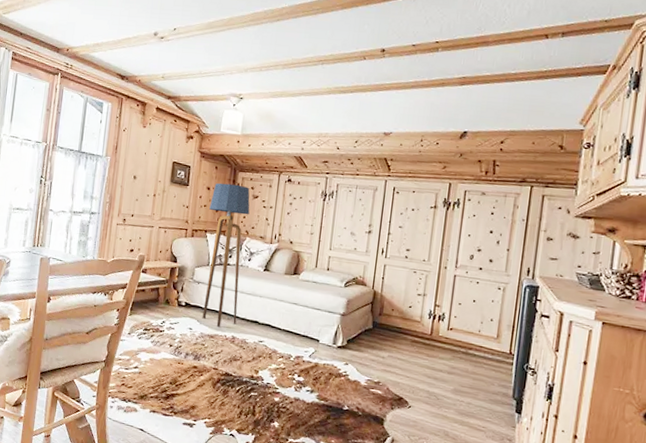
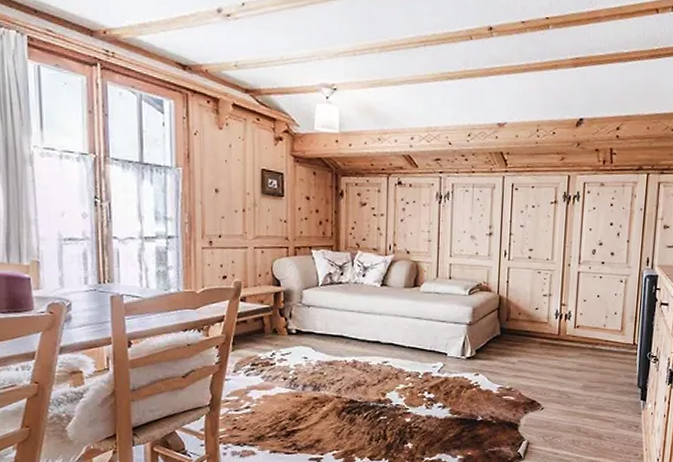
floor lamp: present [202,183,250,327] -> none [312,190,358,352]

